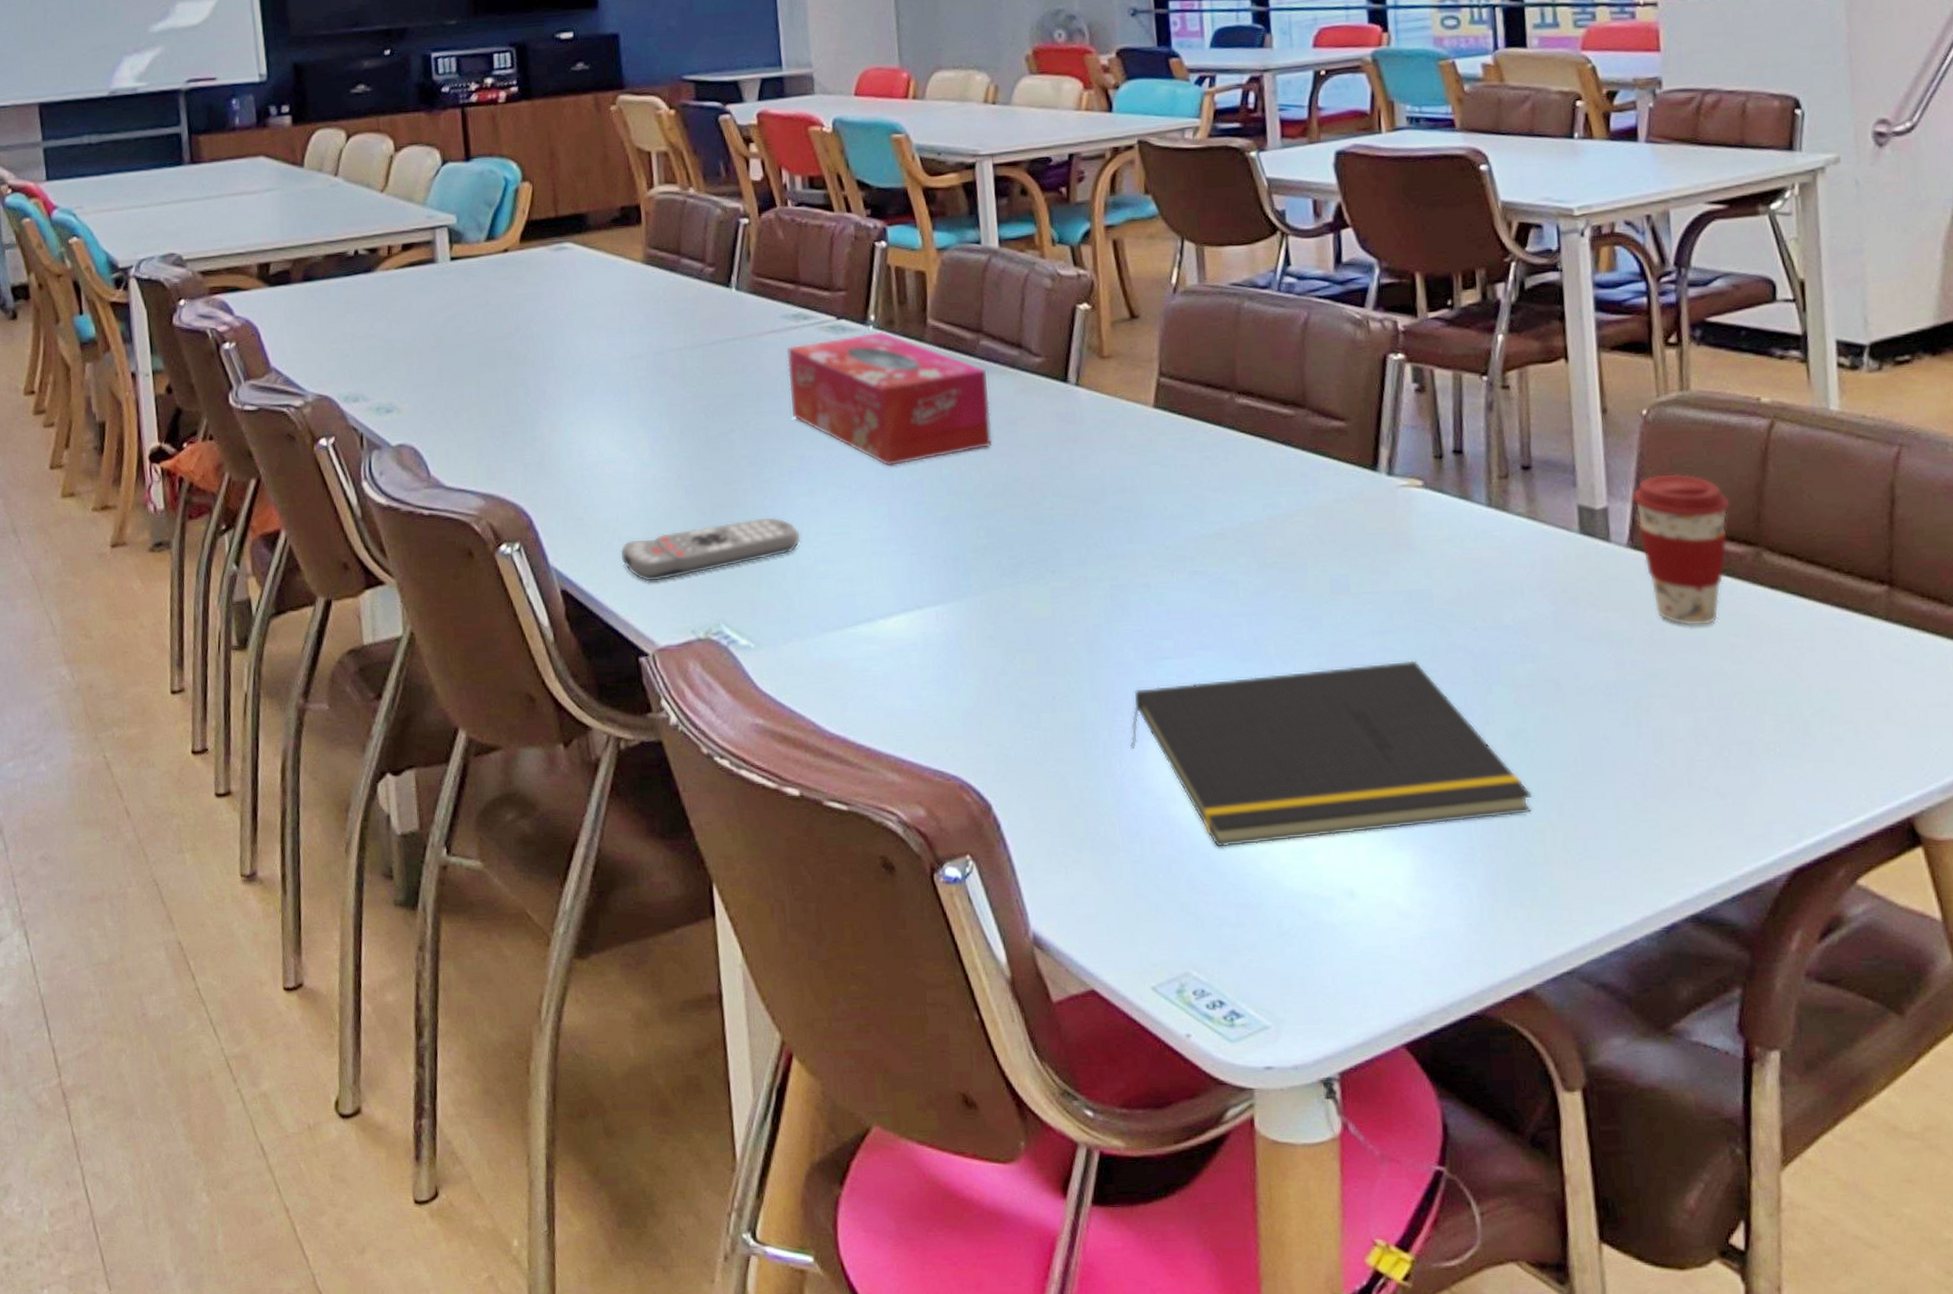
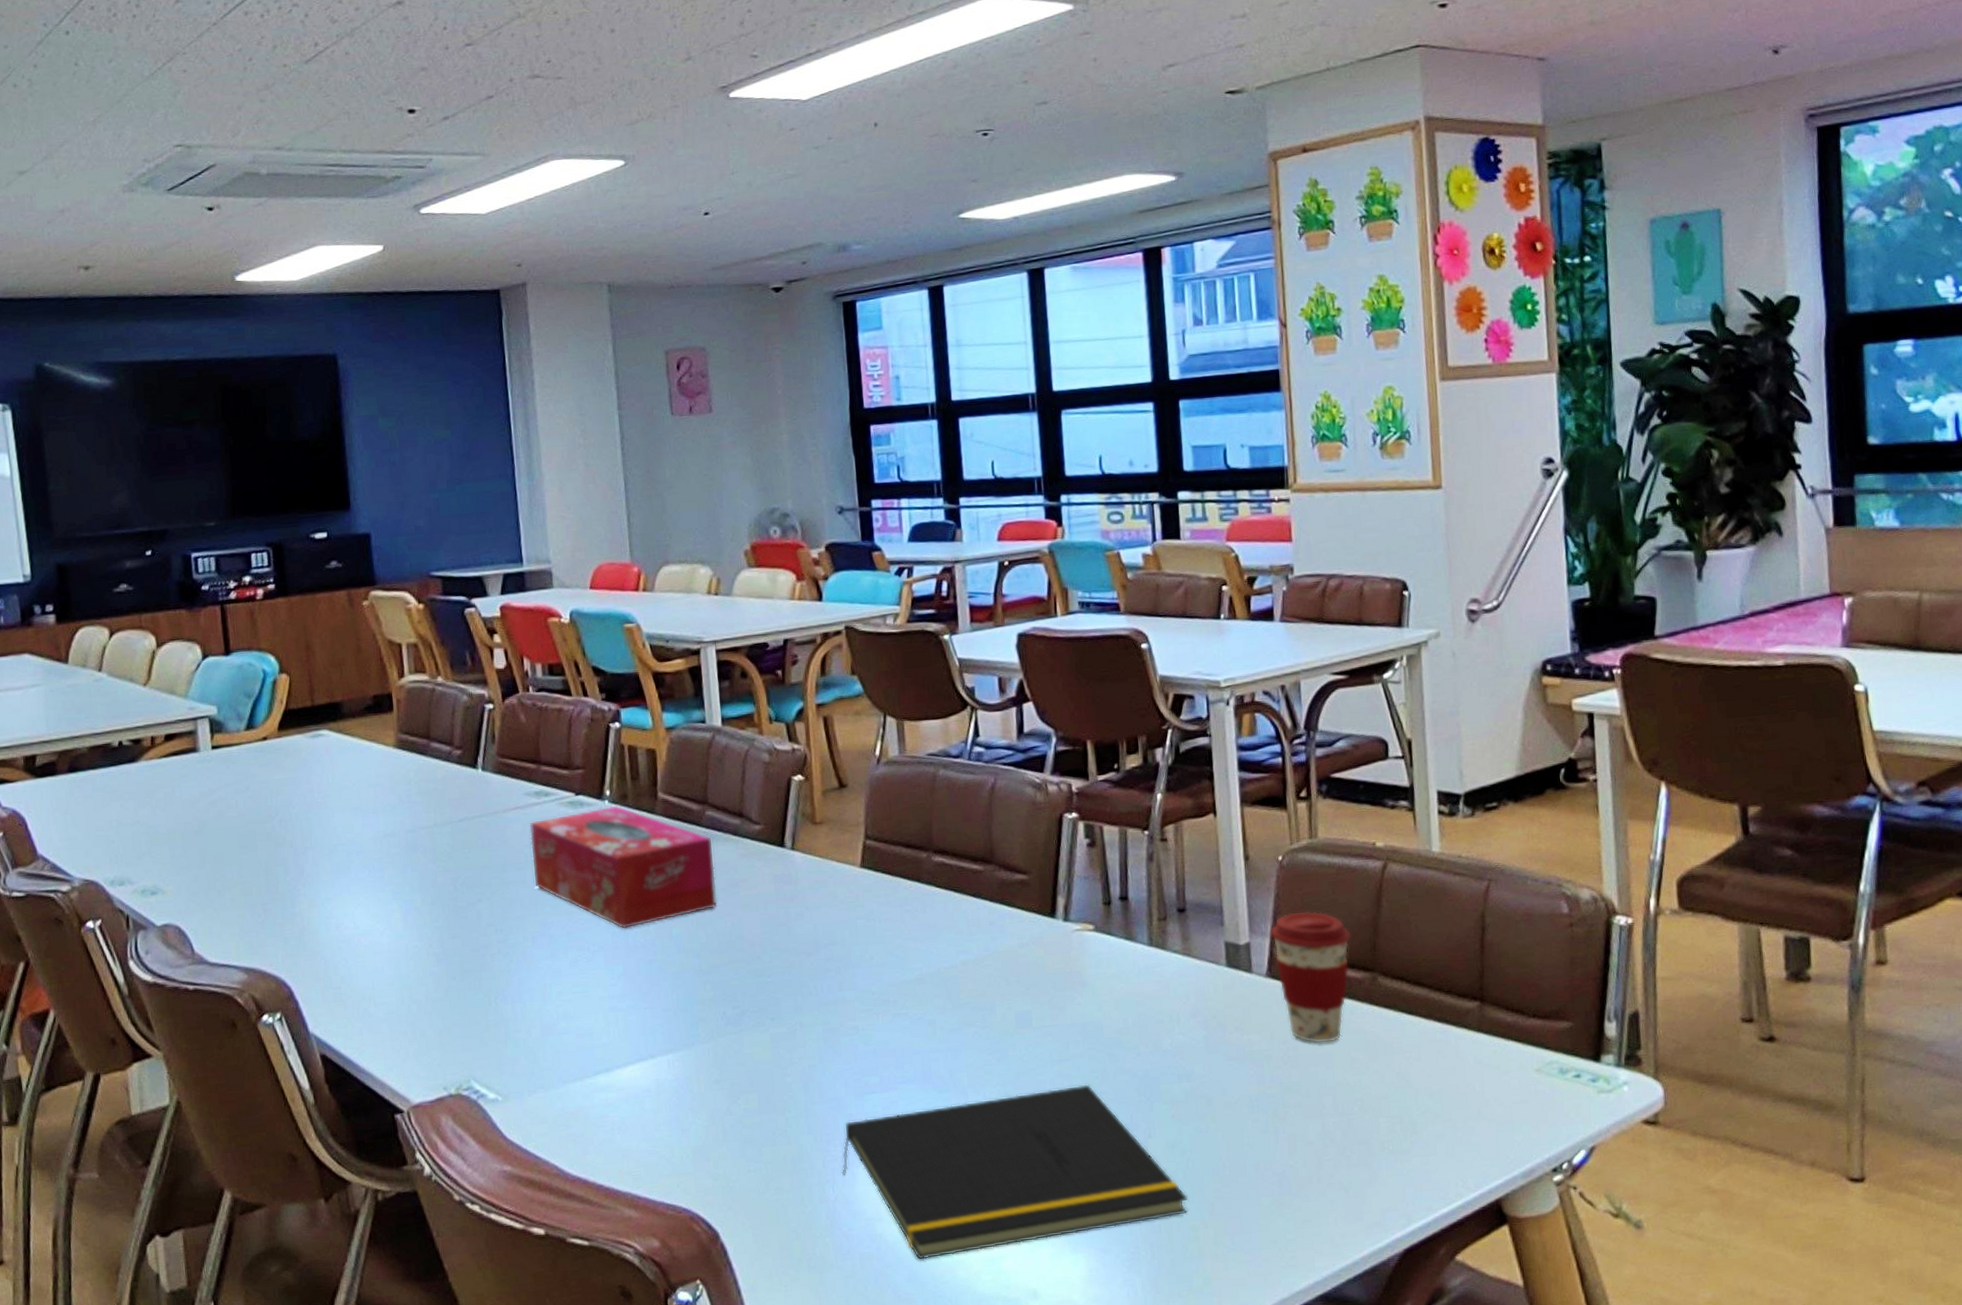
remote control: present [620,517,802,583] -> none [376,979,545,1045]

